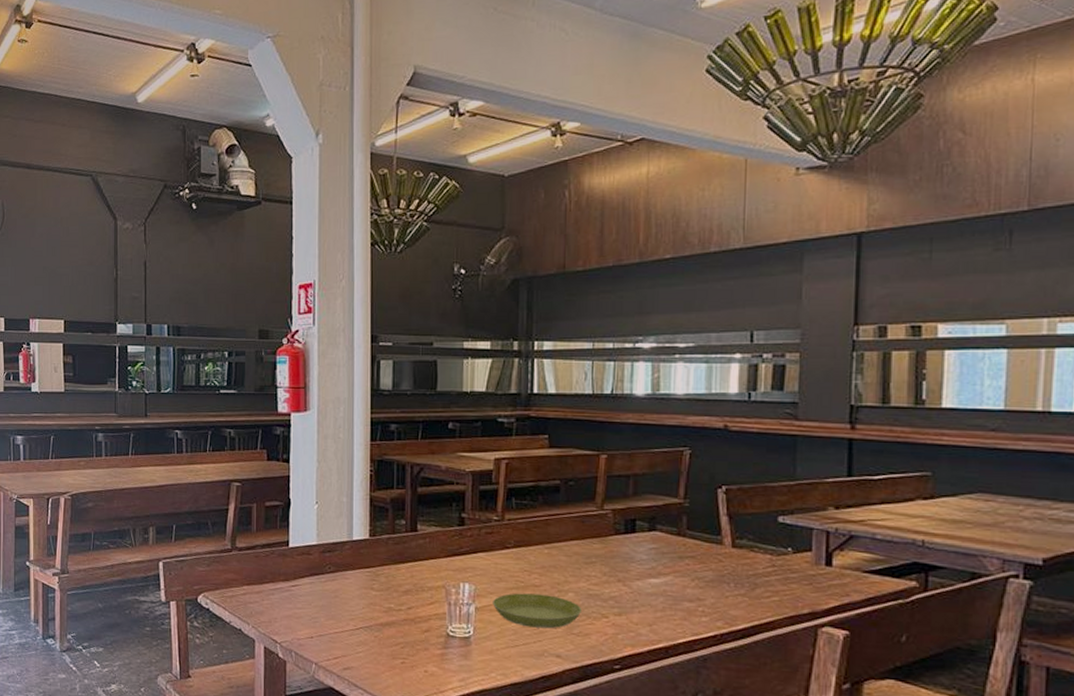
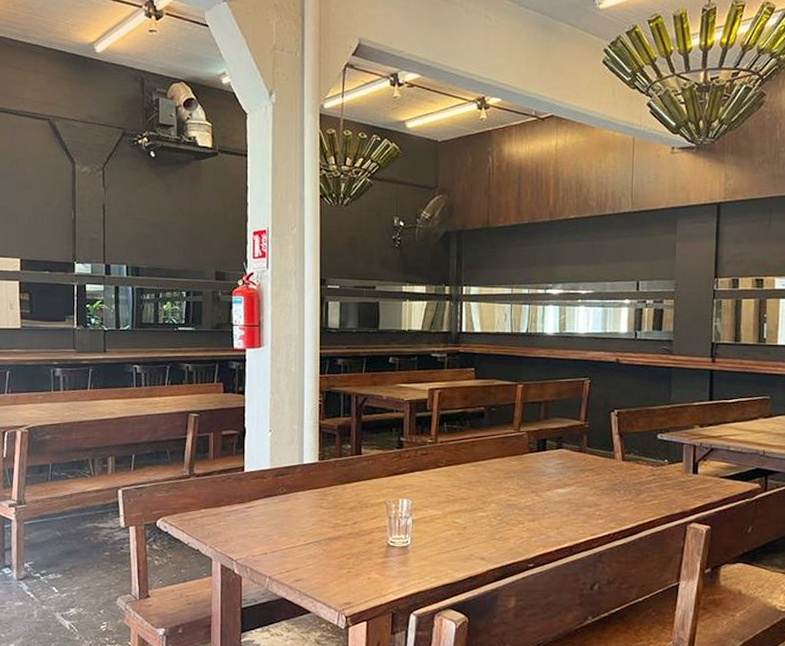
saucer: present [493,593,581,629] -> none [427,505,502,535]

